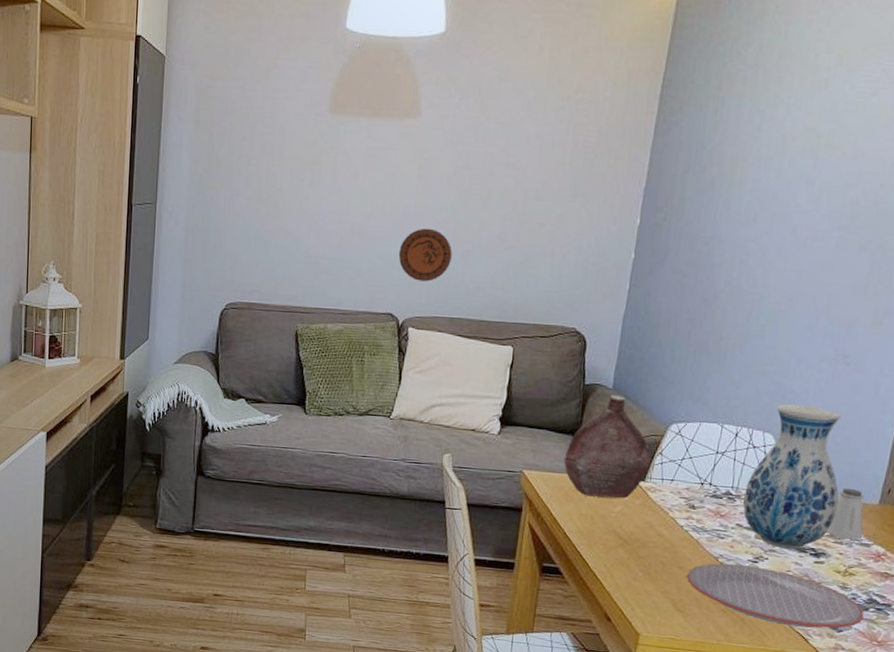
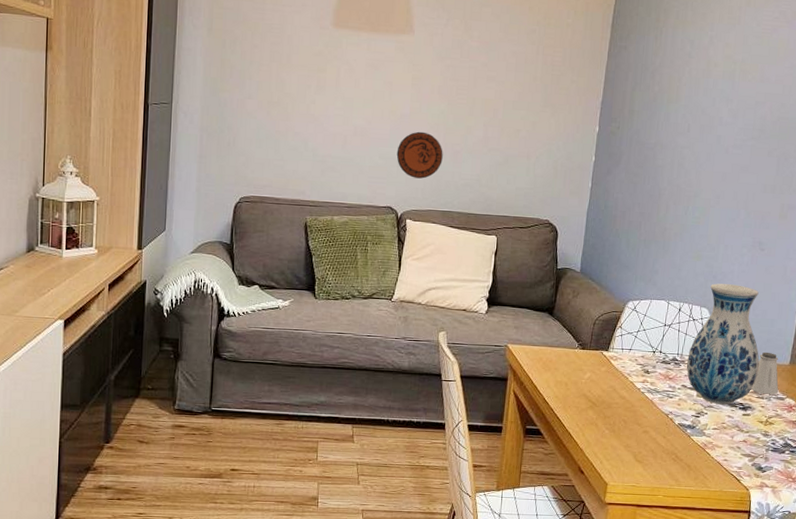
bottle: present [563,395,651,499] -> none [541,278,613,367]
plate: present [687,563,864,629] -> none [644,419,782,470]

